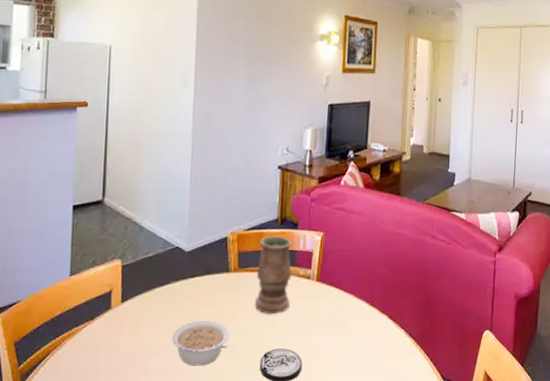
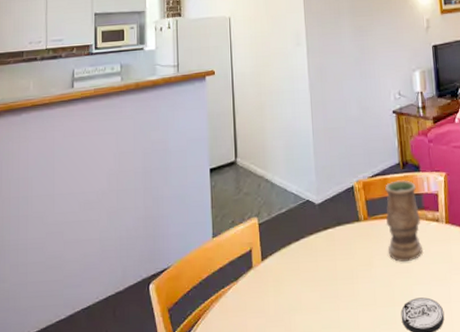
legume: present [172,320,229,366] -> none [313,272,367,322]

